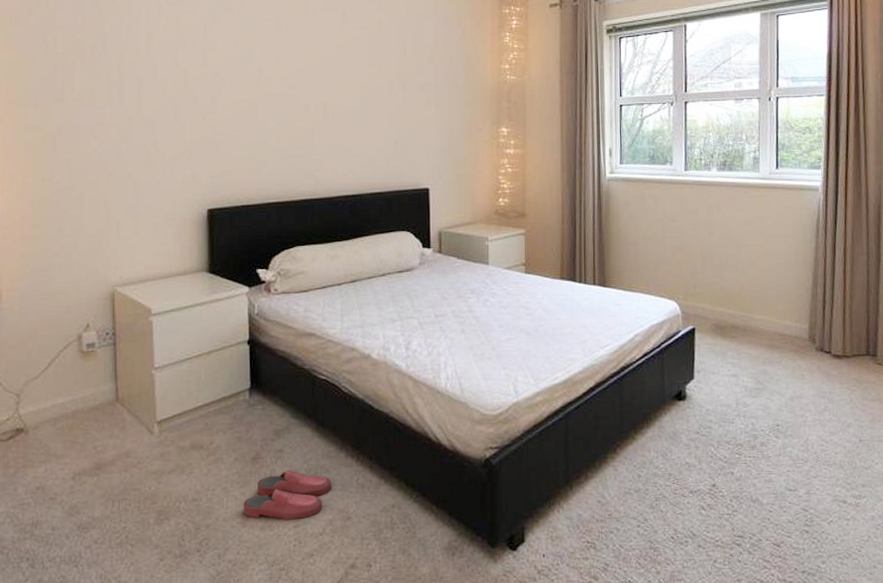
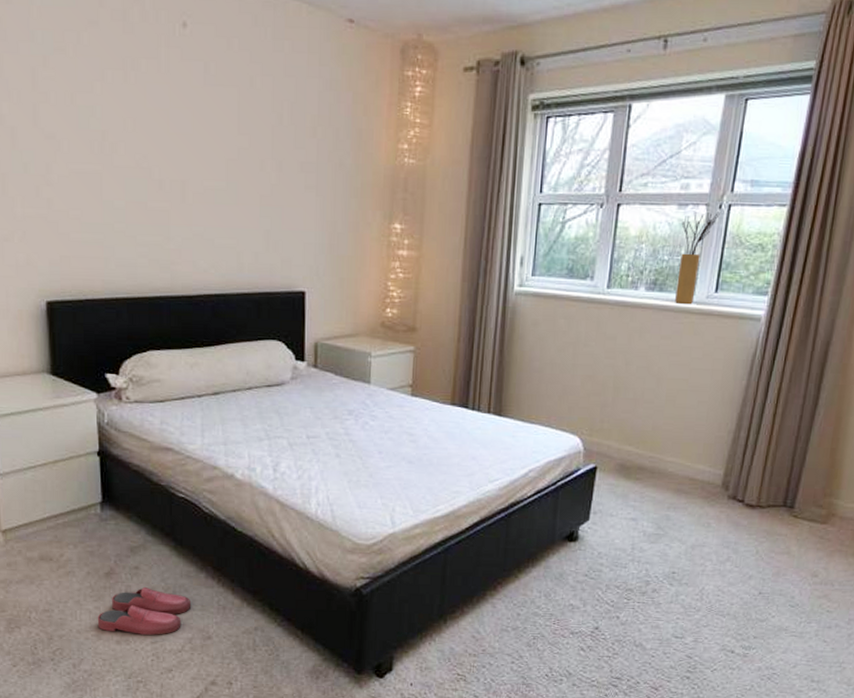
vase: none [739,103,770,181] -> present [675,211,720,305]

